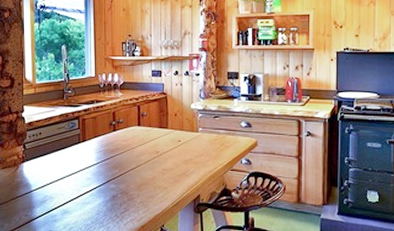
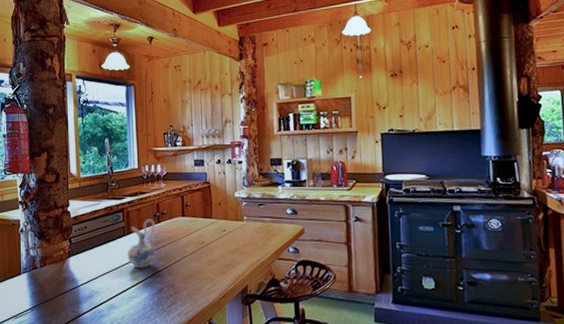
ceramic pitcher: none [82,127,110,175] -> present [127,219,156,268]

